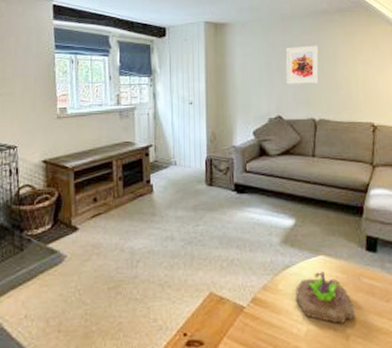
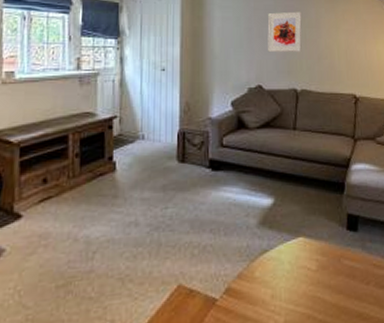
succulent planter: present [295,272,355,323] -> none [273,255,335,312]

